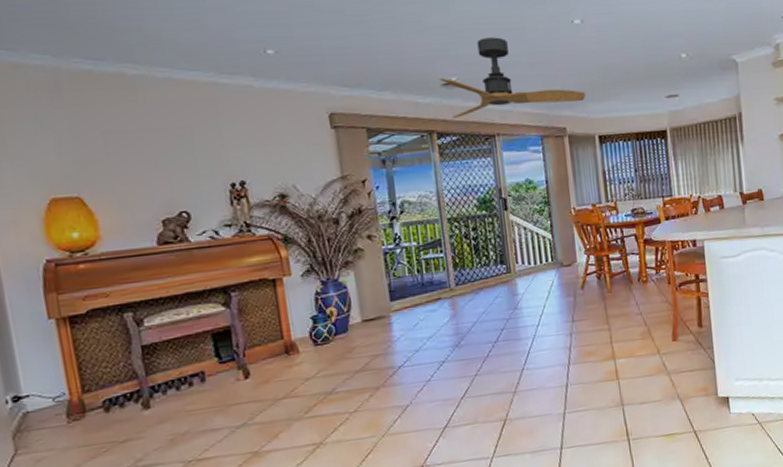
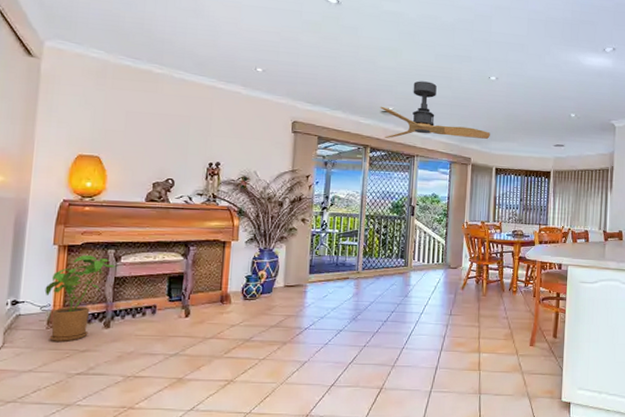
house plant: none [52,324,141,437] -> present [44,255,117,342]

